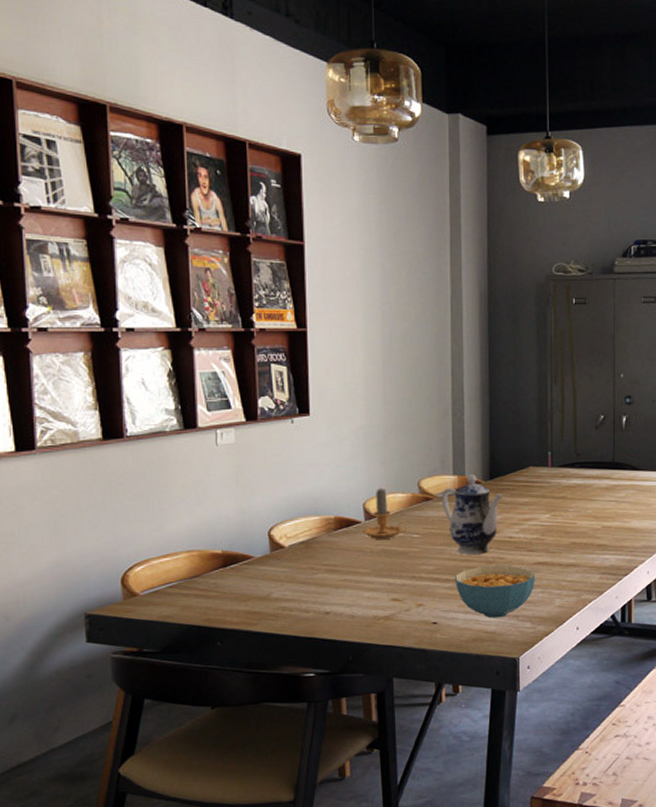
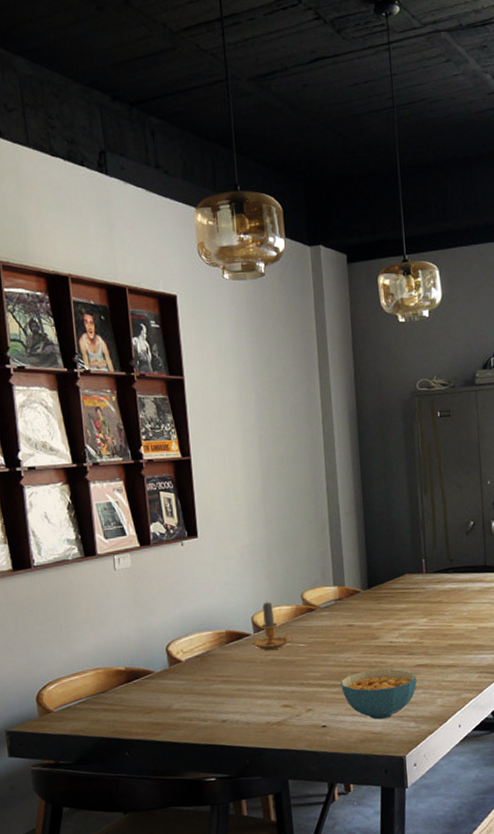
teapot: present [442,474,504,555] -> none [324,584,382,661]

